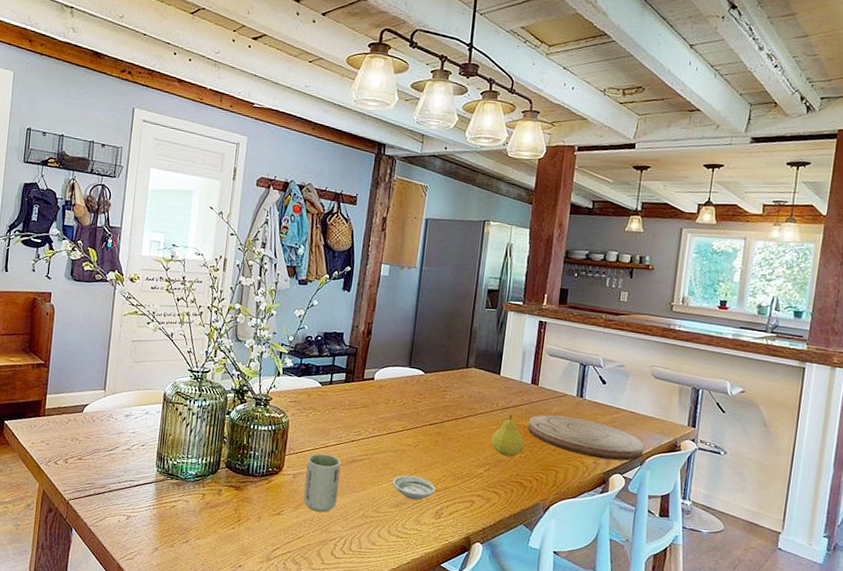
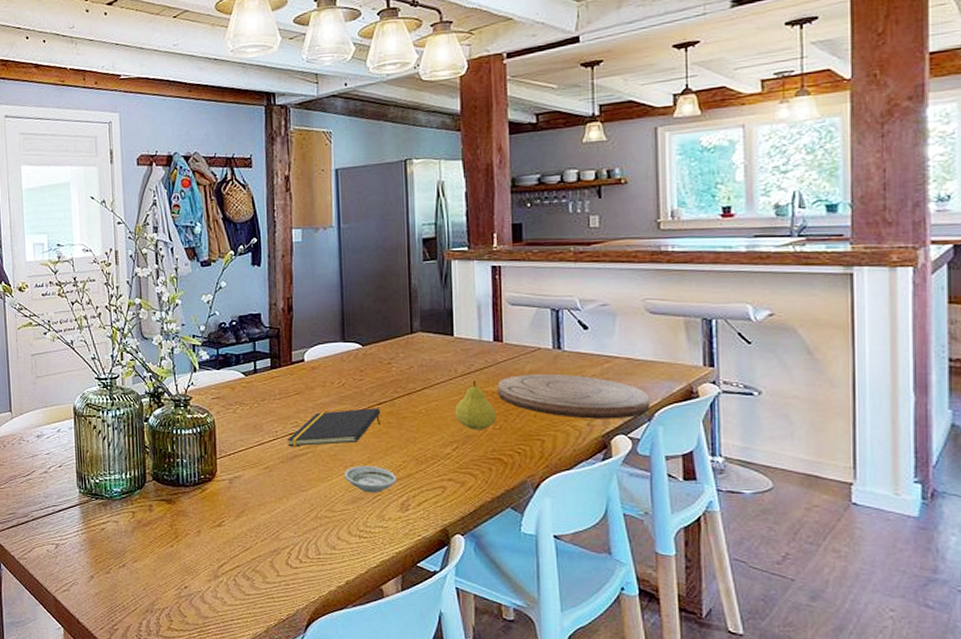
cup: present [304,453,342,513] -> none [242,452,284,518]
notepad: none [349,425,432,455] -> present [287,408,381,446]

